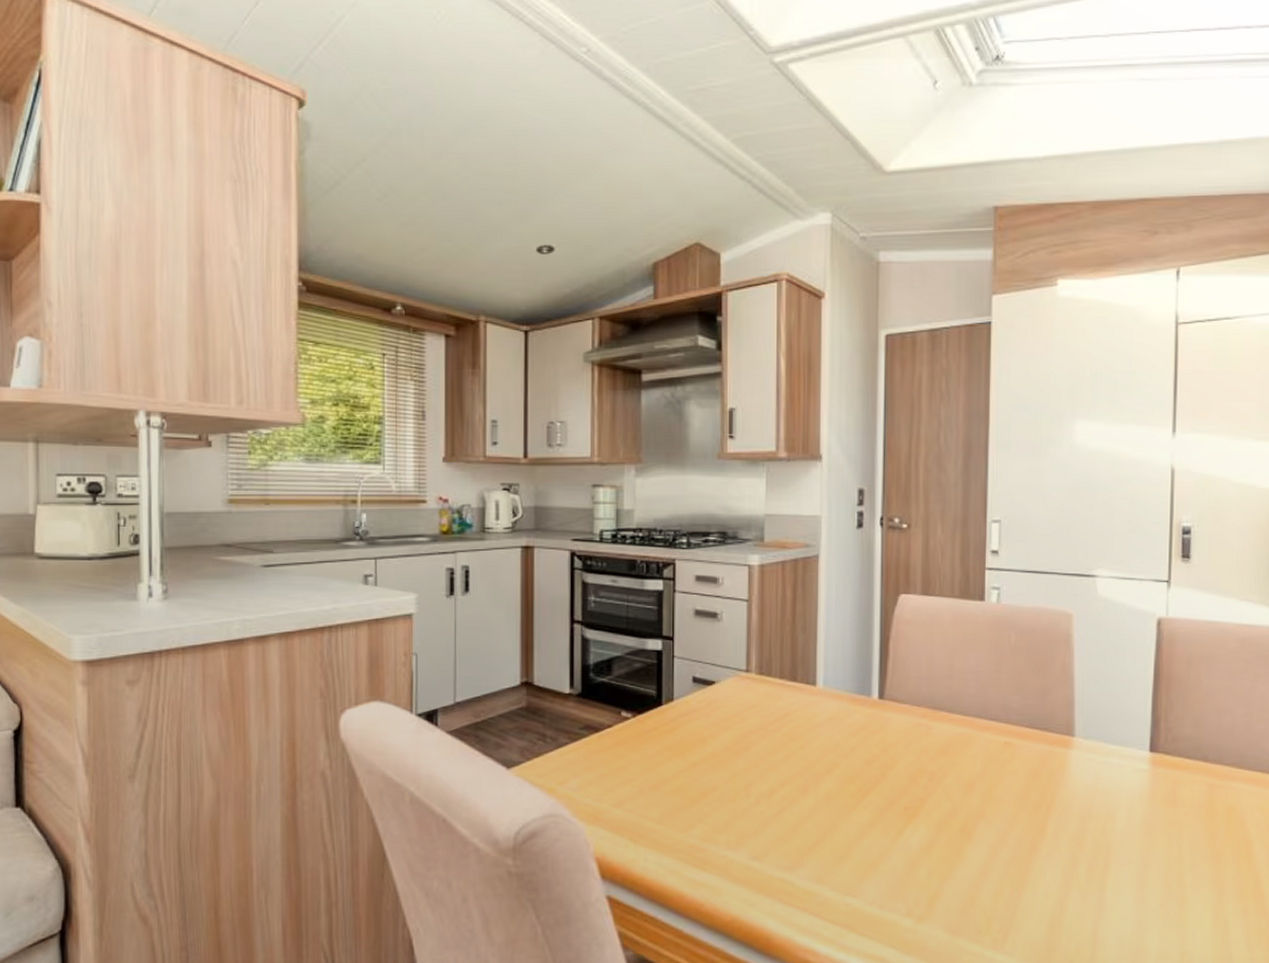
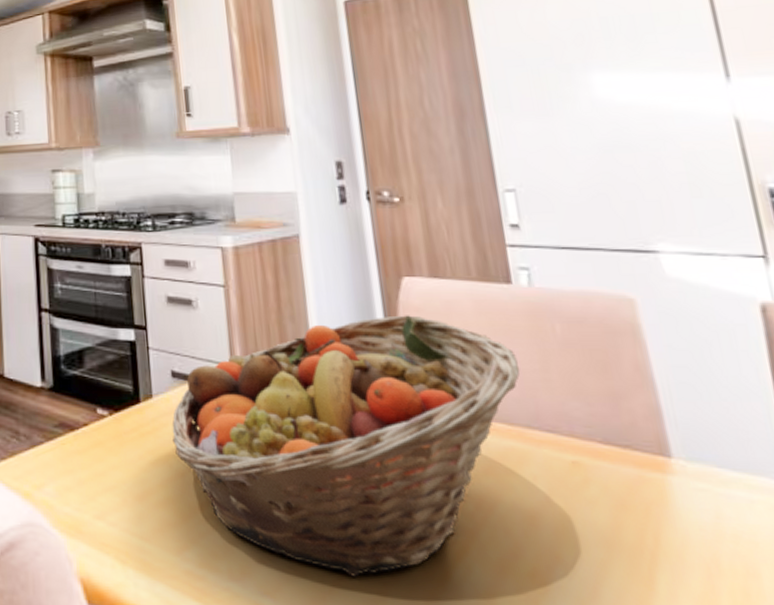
fruit basket: none [688,627,979,840] -> present [171,315,520,577]

